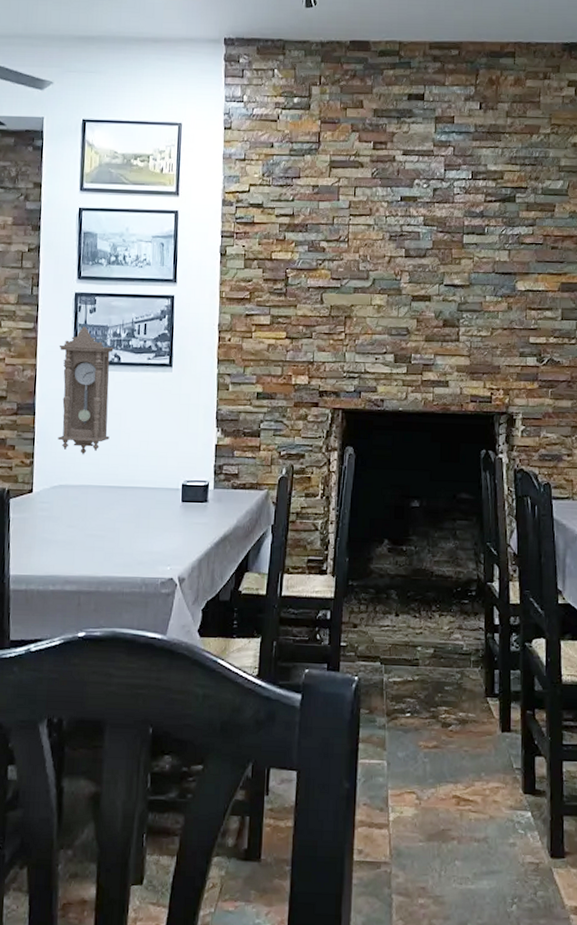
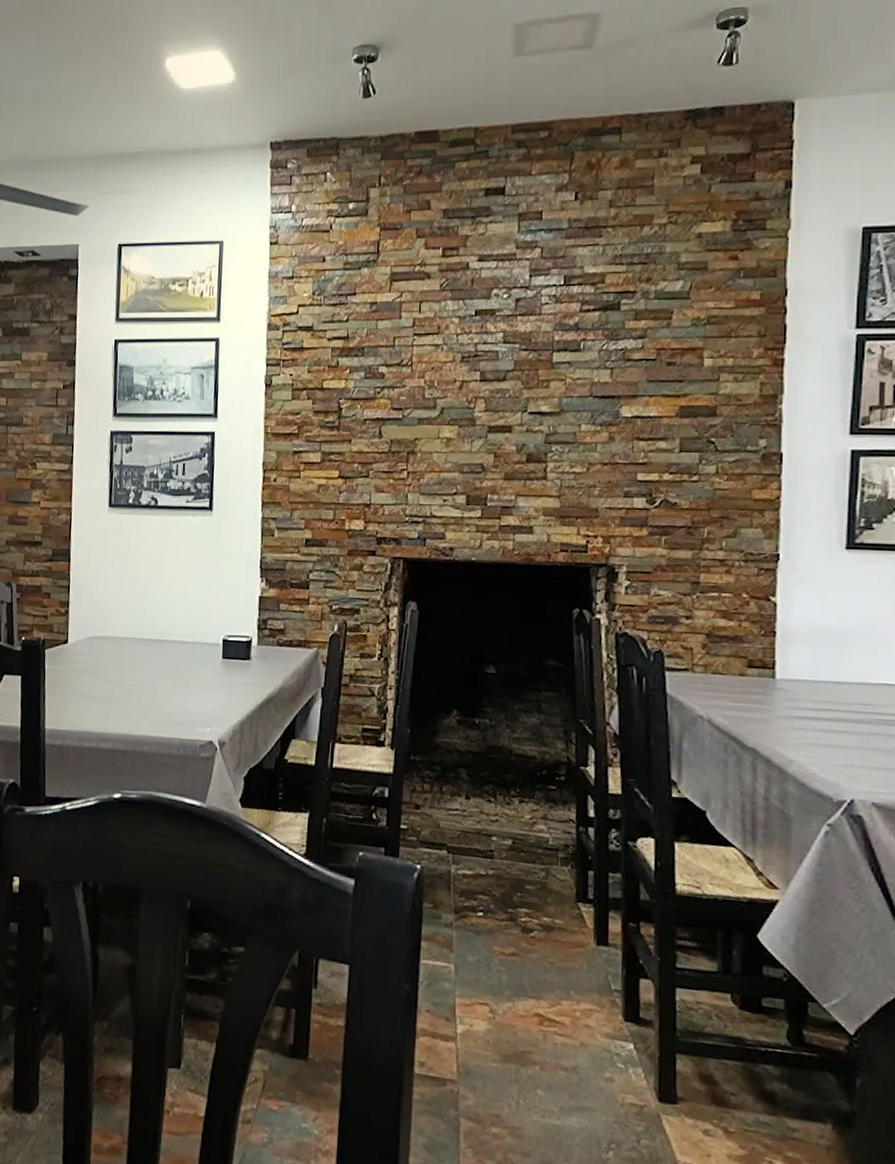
pendulum clock: present [58,326,114,455] -> none [93,467,150,605]

